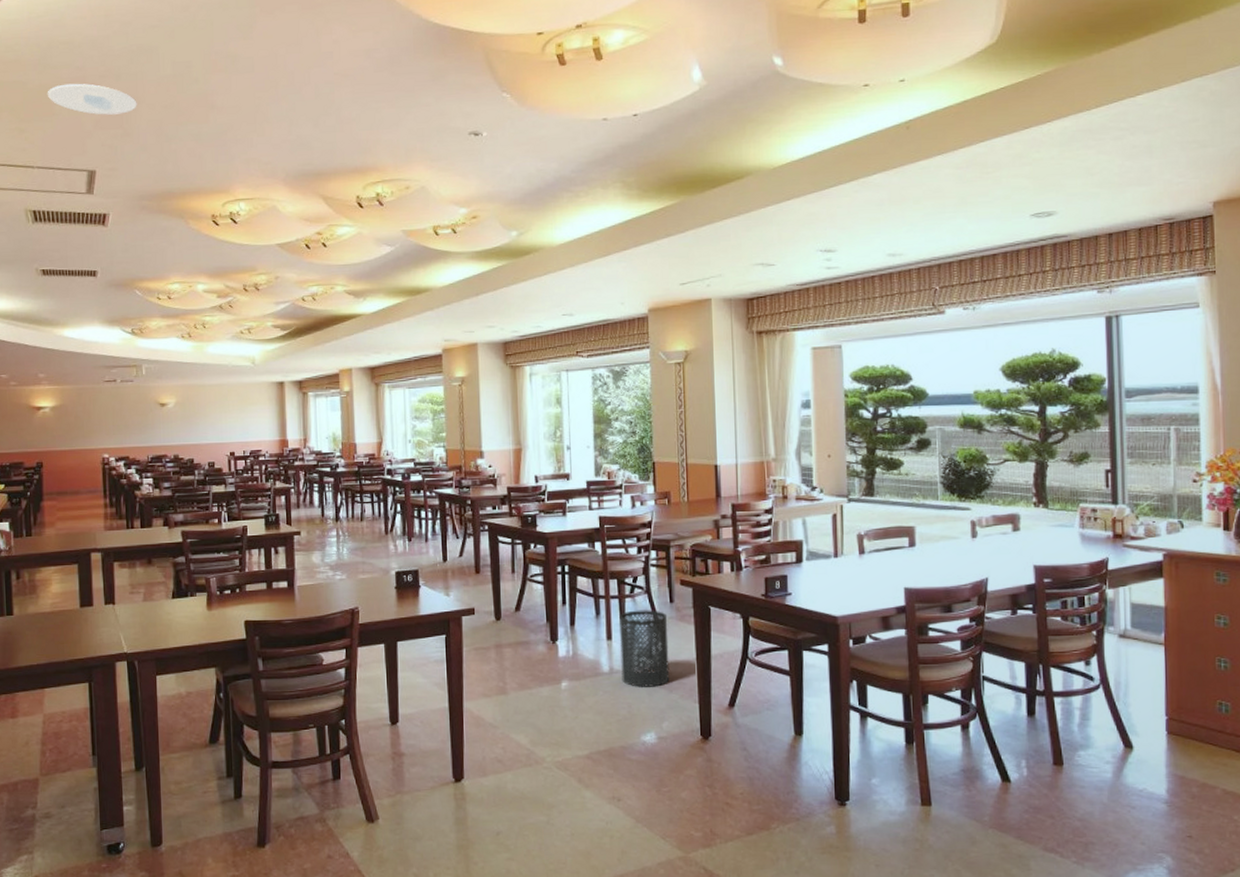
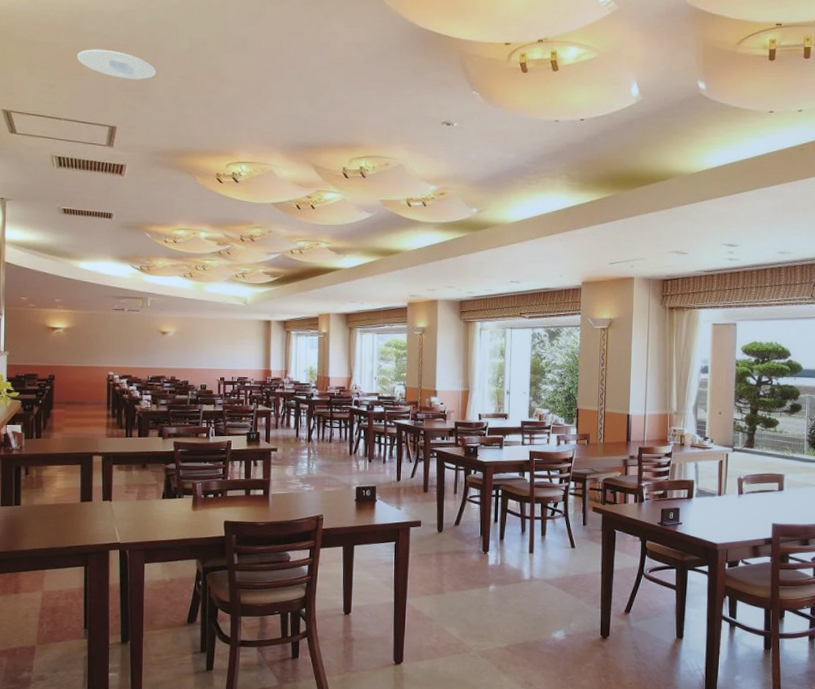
trash can: present [619,610,670,687] -> none [539,530,580,594]

